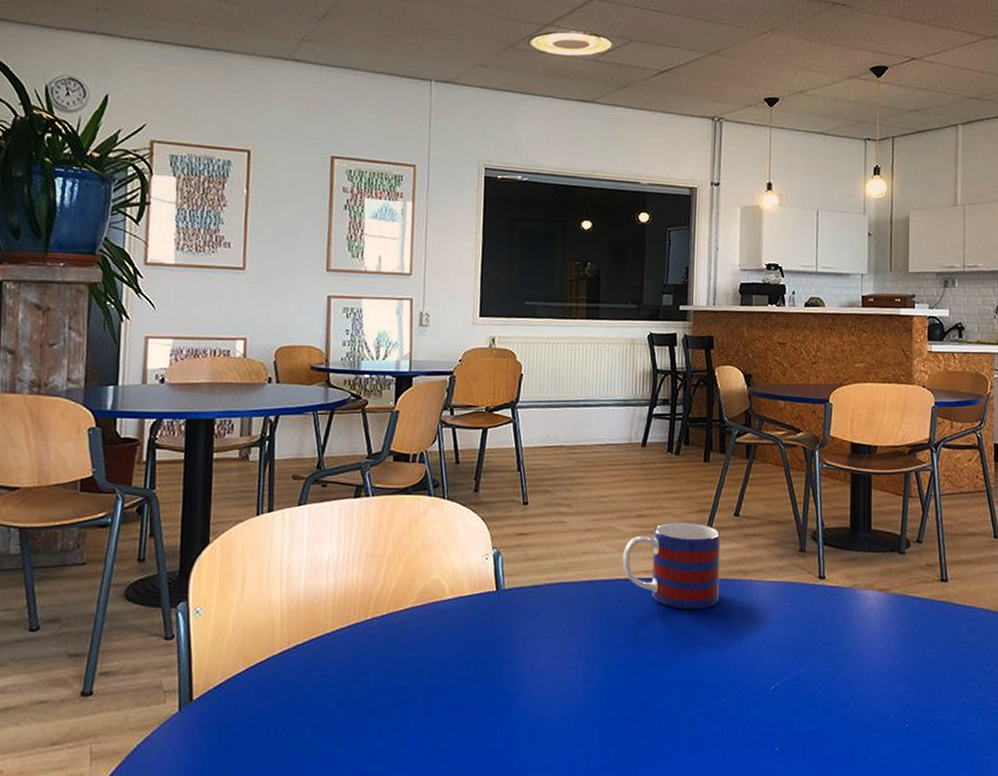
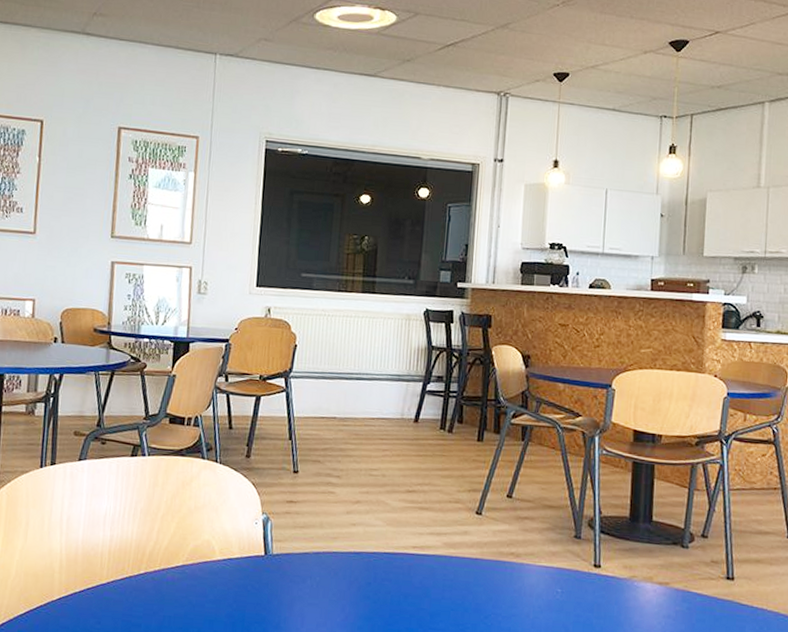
mug: present [622,522,721,610] -> none [390,499,493,589]

